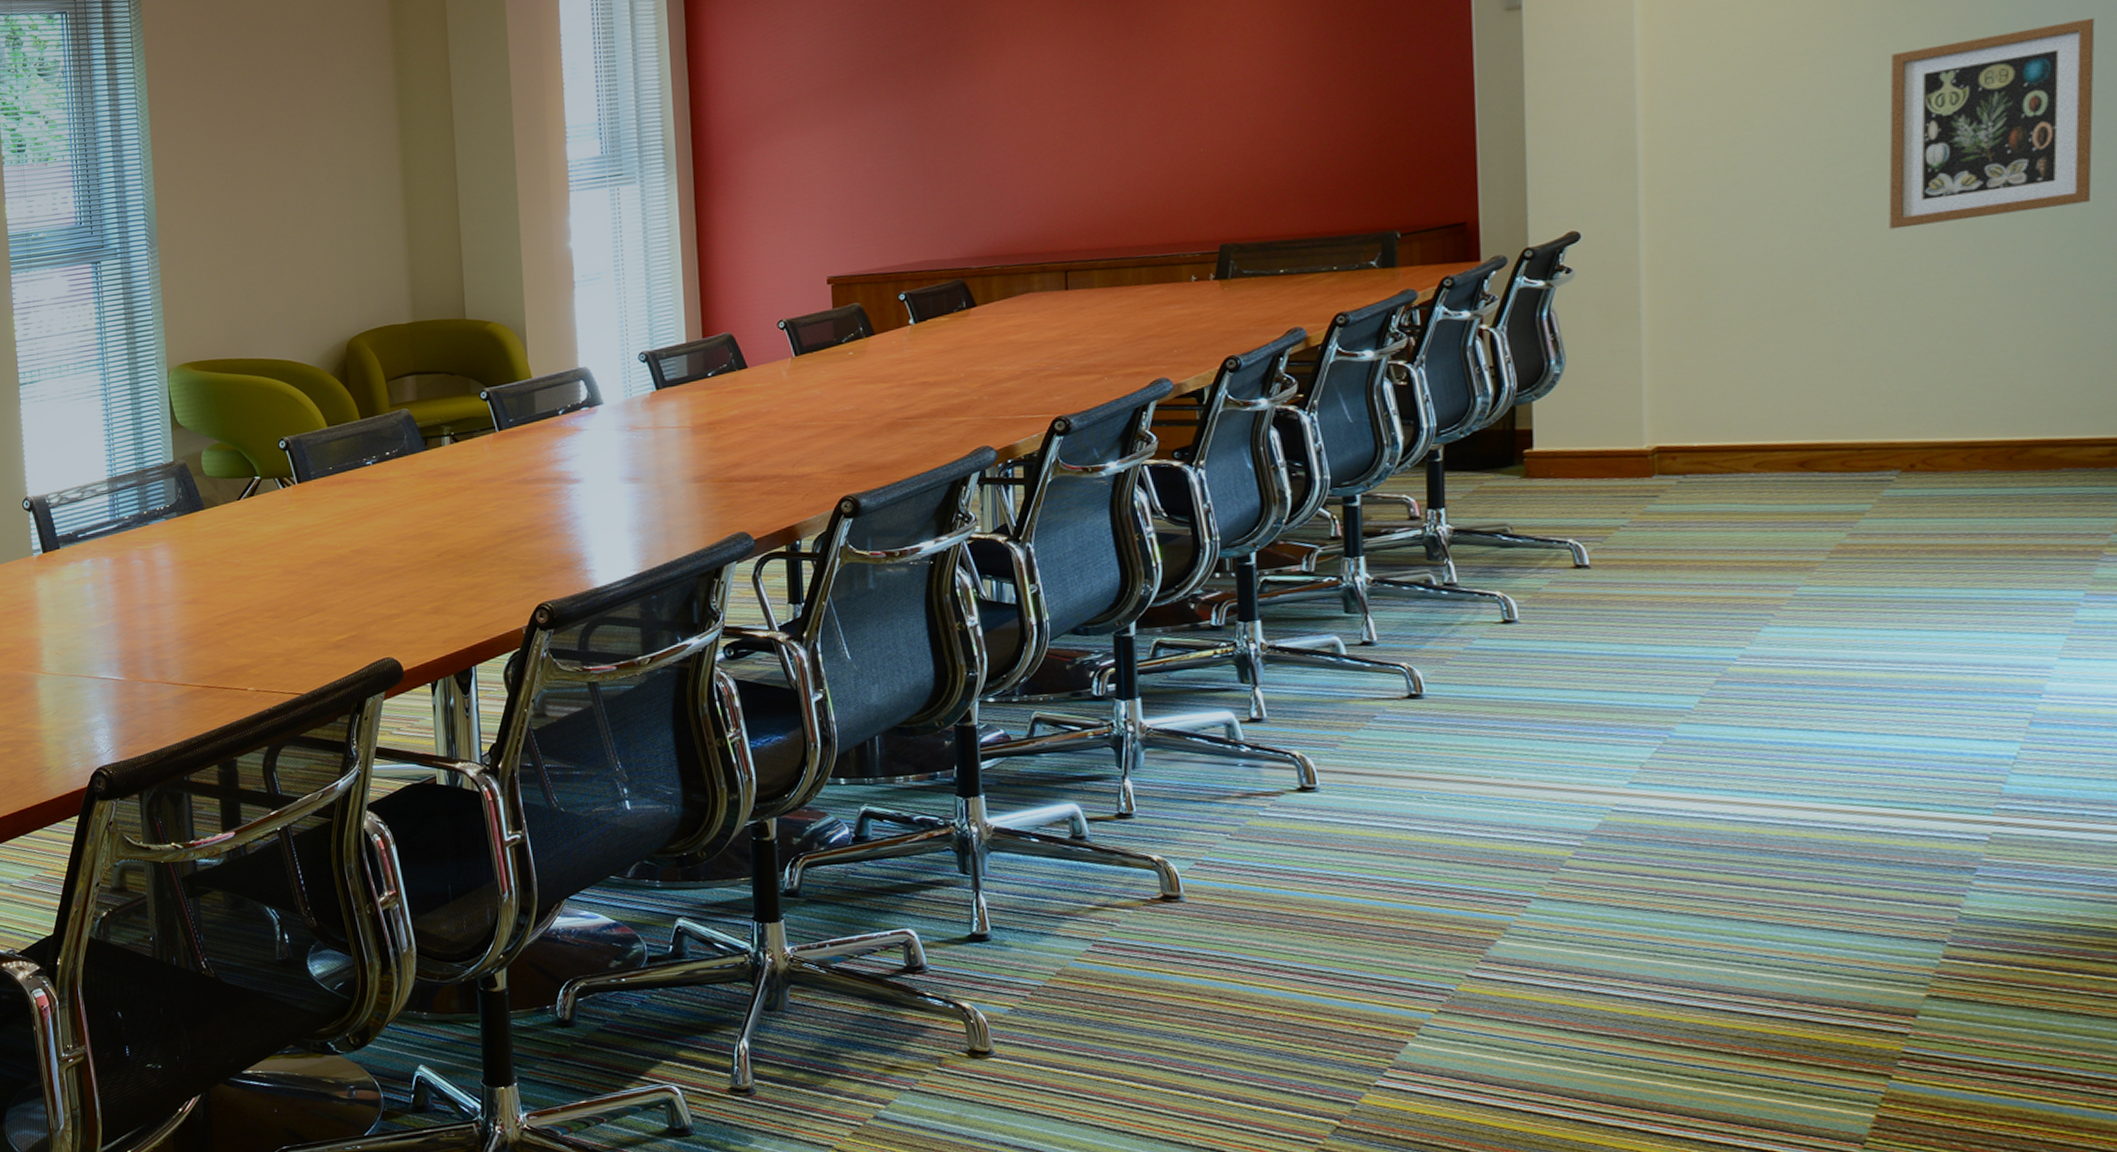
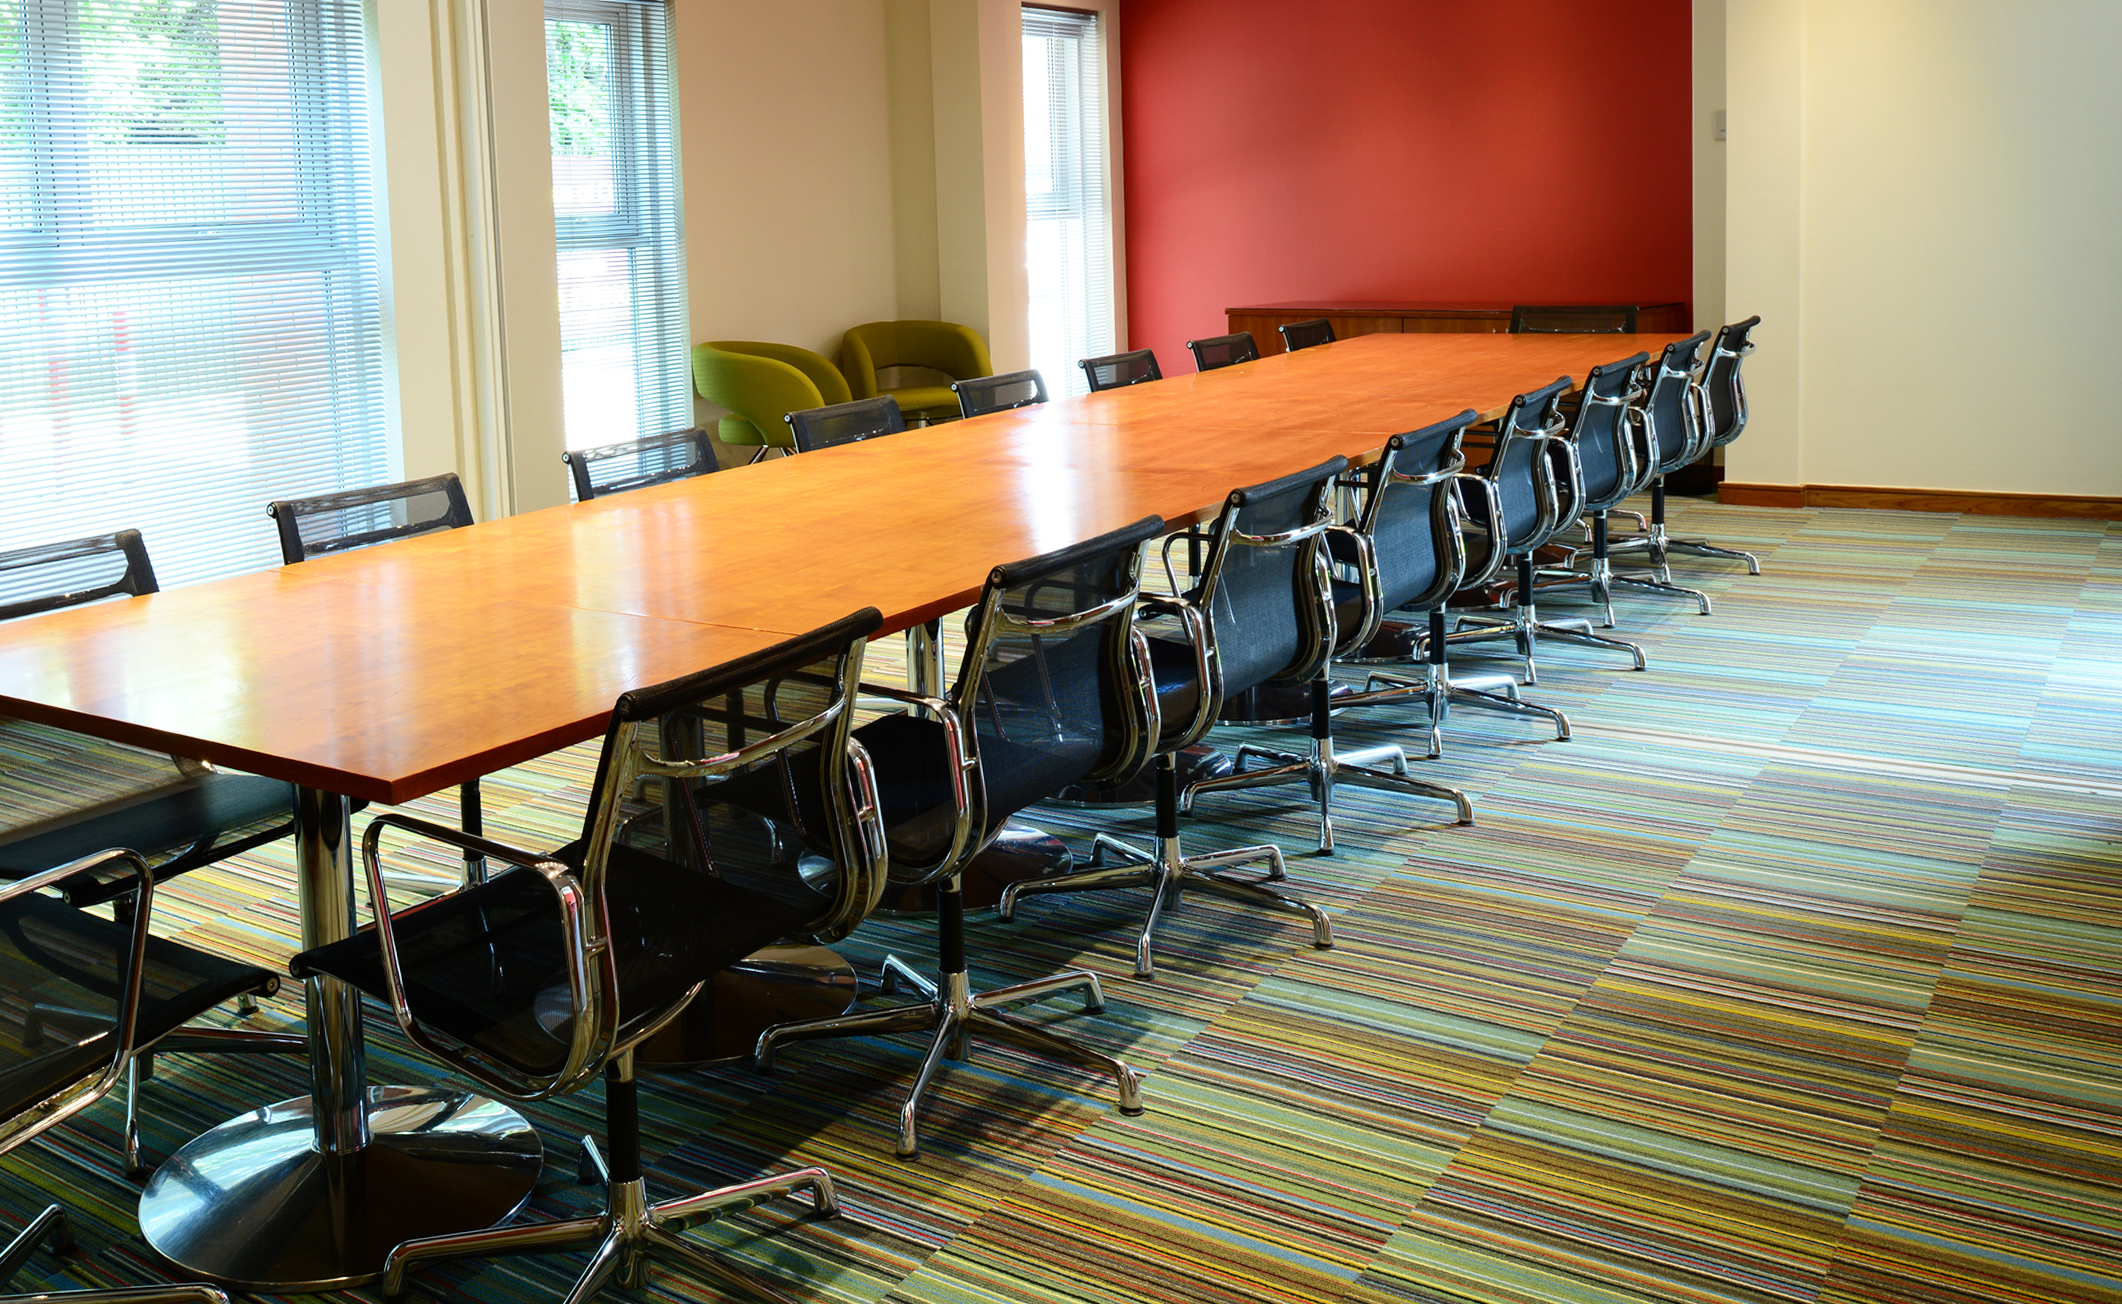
wall art: present [1888,17,2095,230] -> none [1960,185,2092,332]

